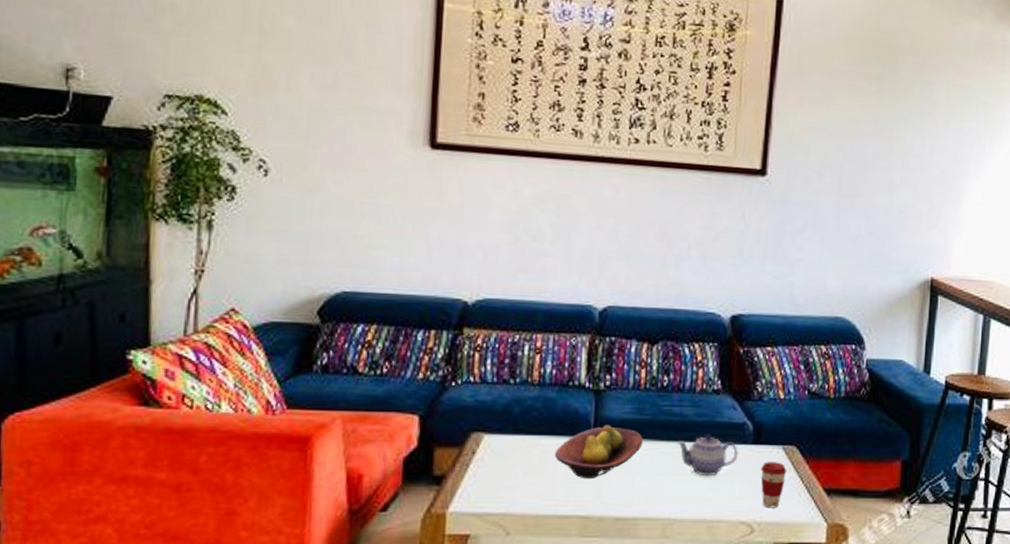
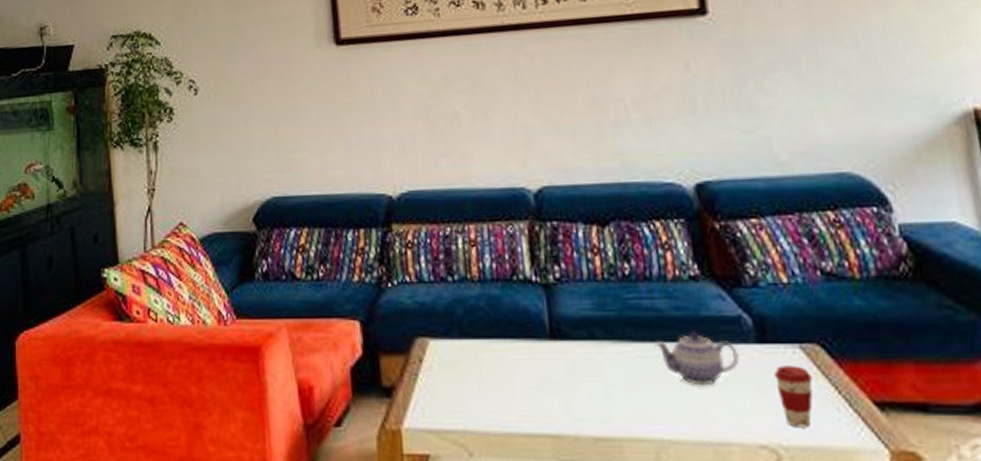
fruit bowl: present [554,425,643,480] -> none [509,324,612,390]

